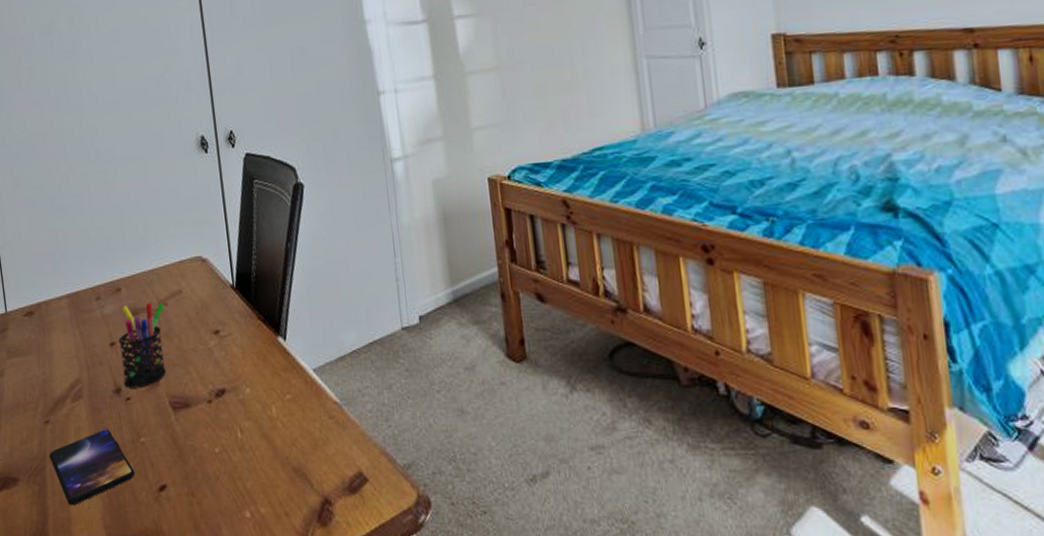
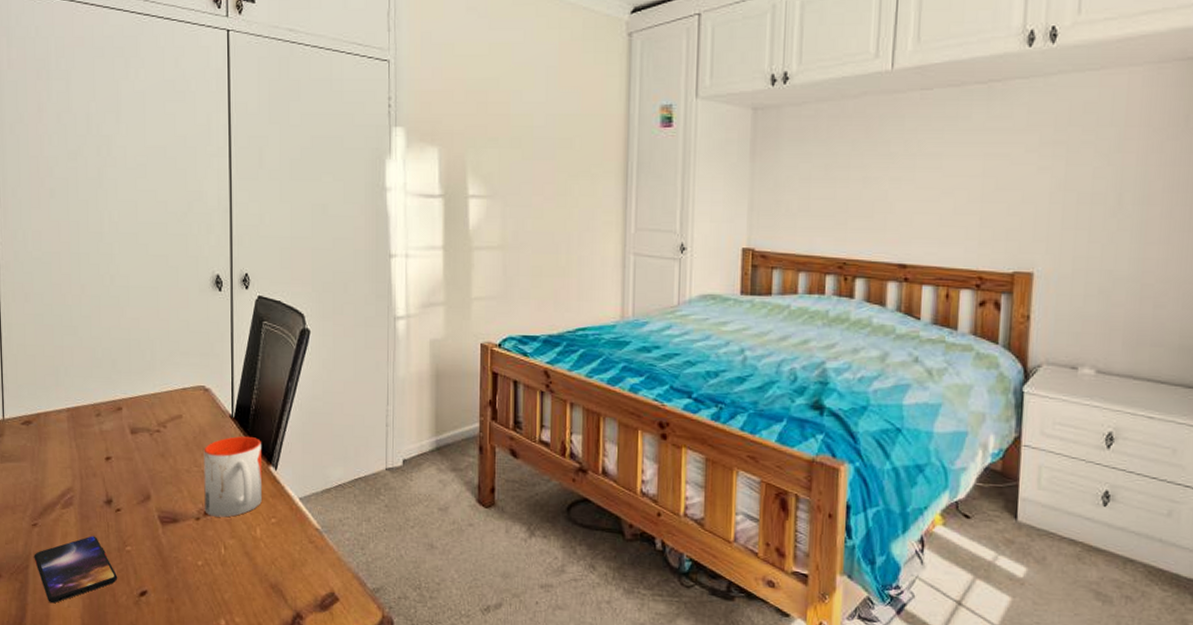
pen holder: present [118,302,167,388] -> none [114,423,164,501]
mug: none [208,306,274,398] -> present [204,436,262,518]

